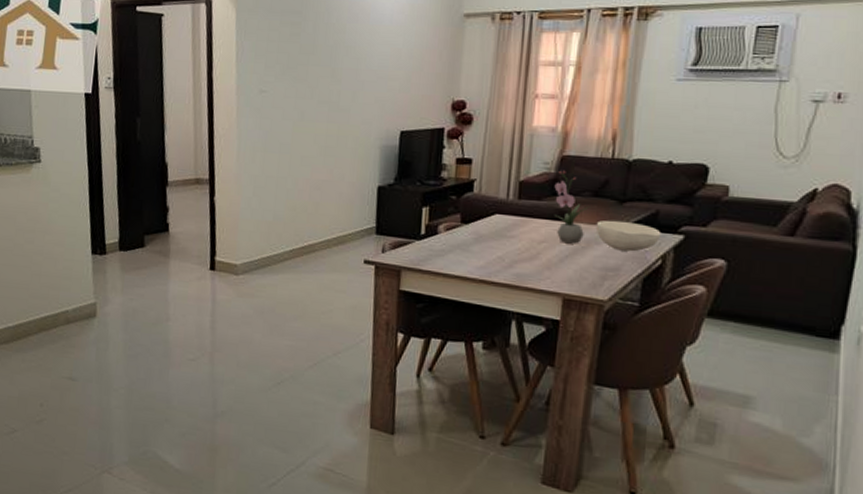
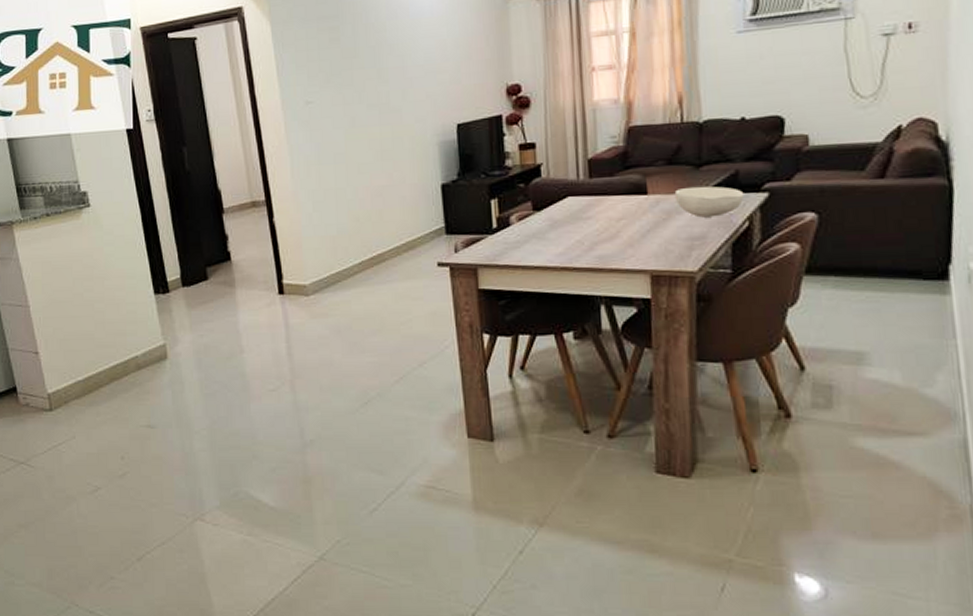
flower arrangement: present [554,170,589,244] -> none [625,141,665,218]

